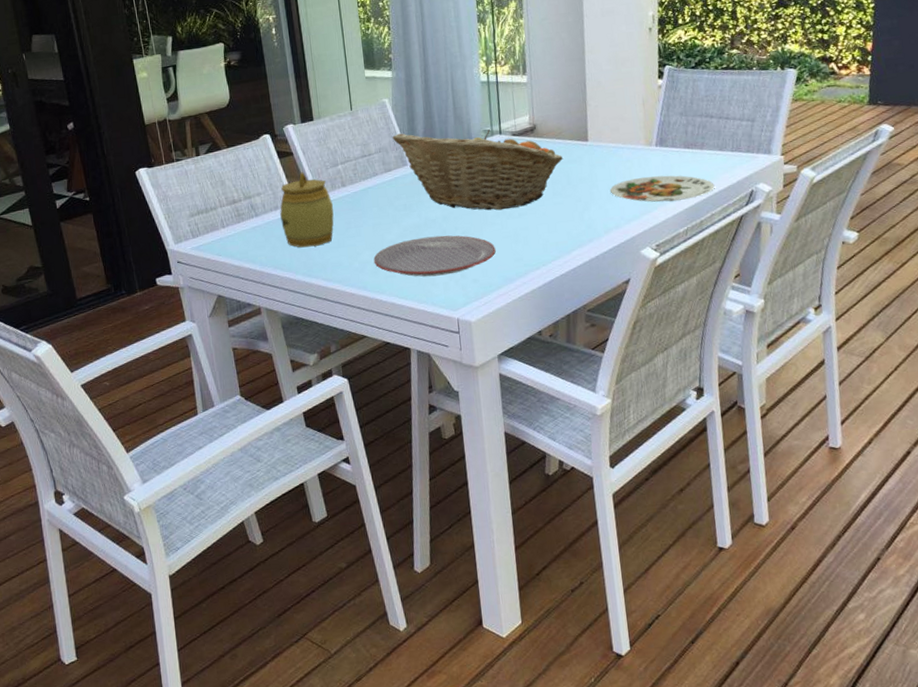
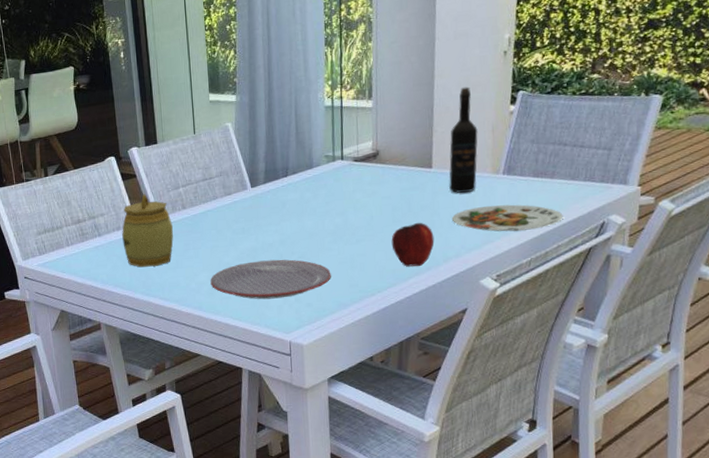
fruit basket: present [392,129,564,211] -> none [234,155,406,236]
apple: none [552,194,595,239] -> present [391,222,435,267]
wine bottle: none [603,62,631,165] -> present [449,86,478,193]

